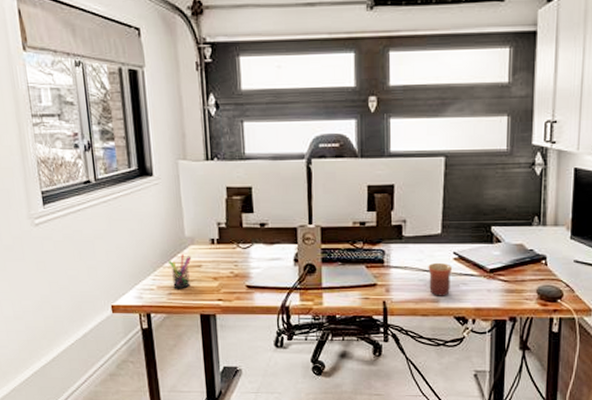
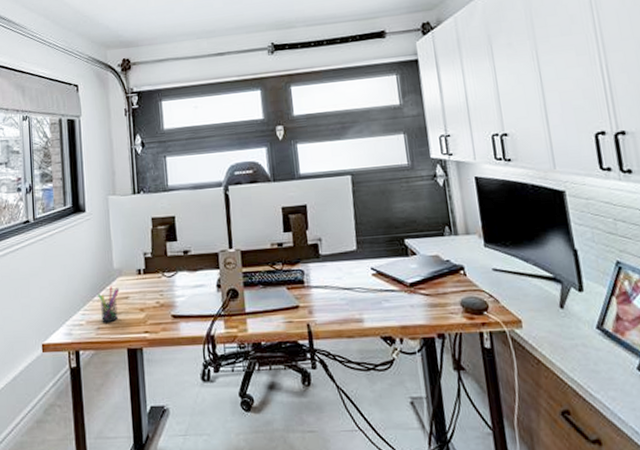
mug: present [428,262,453,296] -> none [347,279,373,316]

